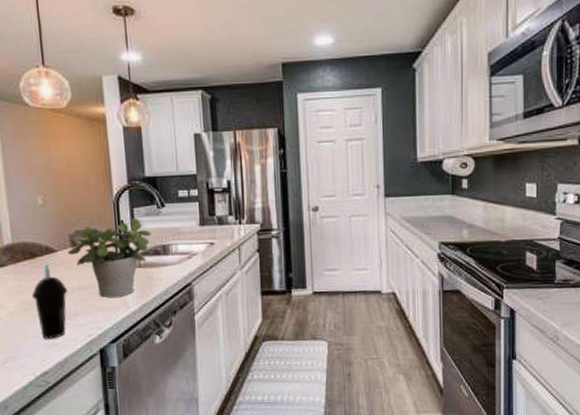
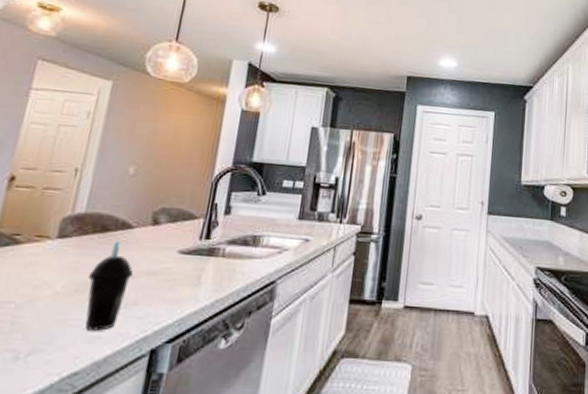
potted plant: present [67,218,152,298] -> none [145,202,245,288]

